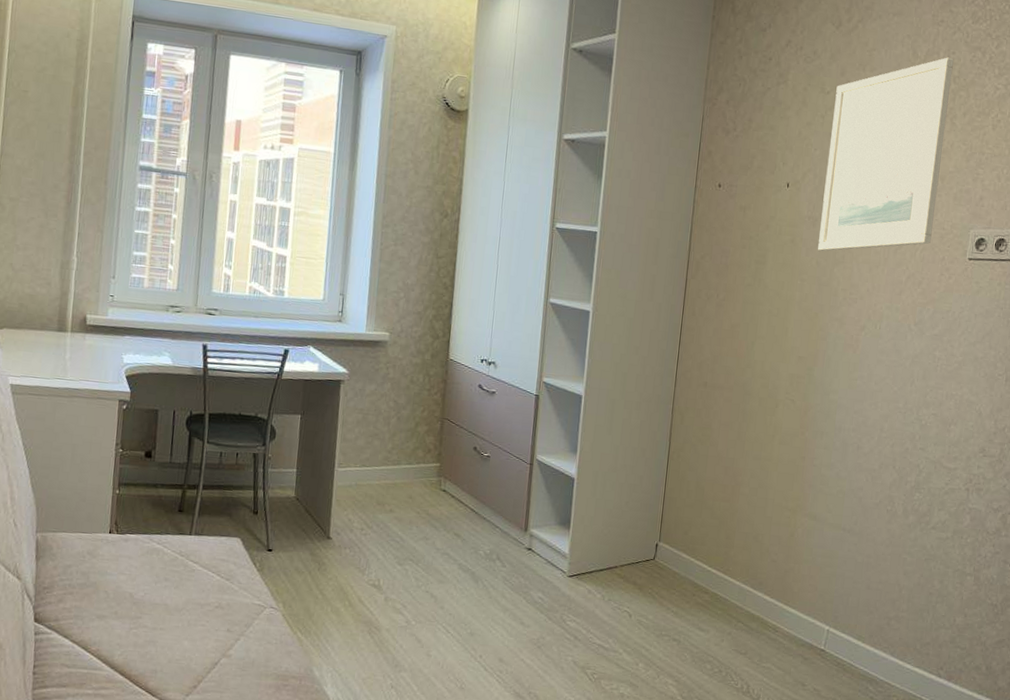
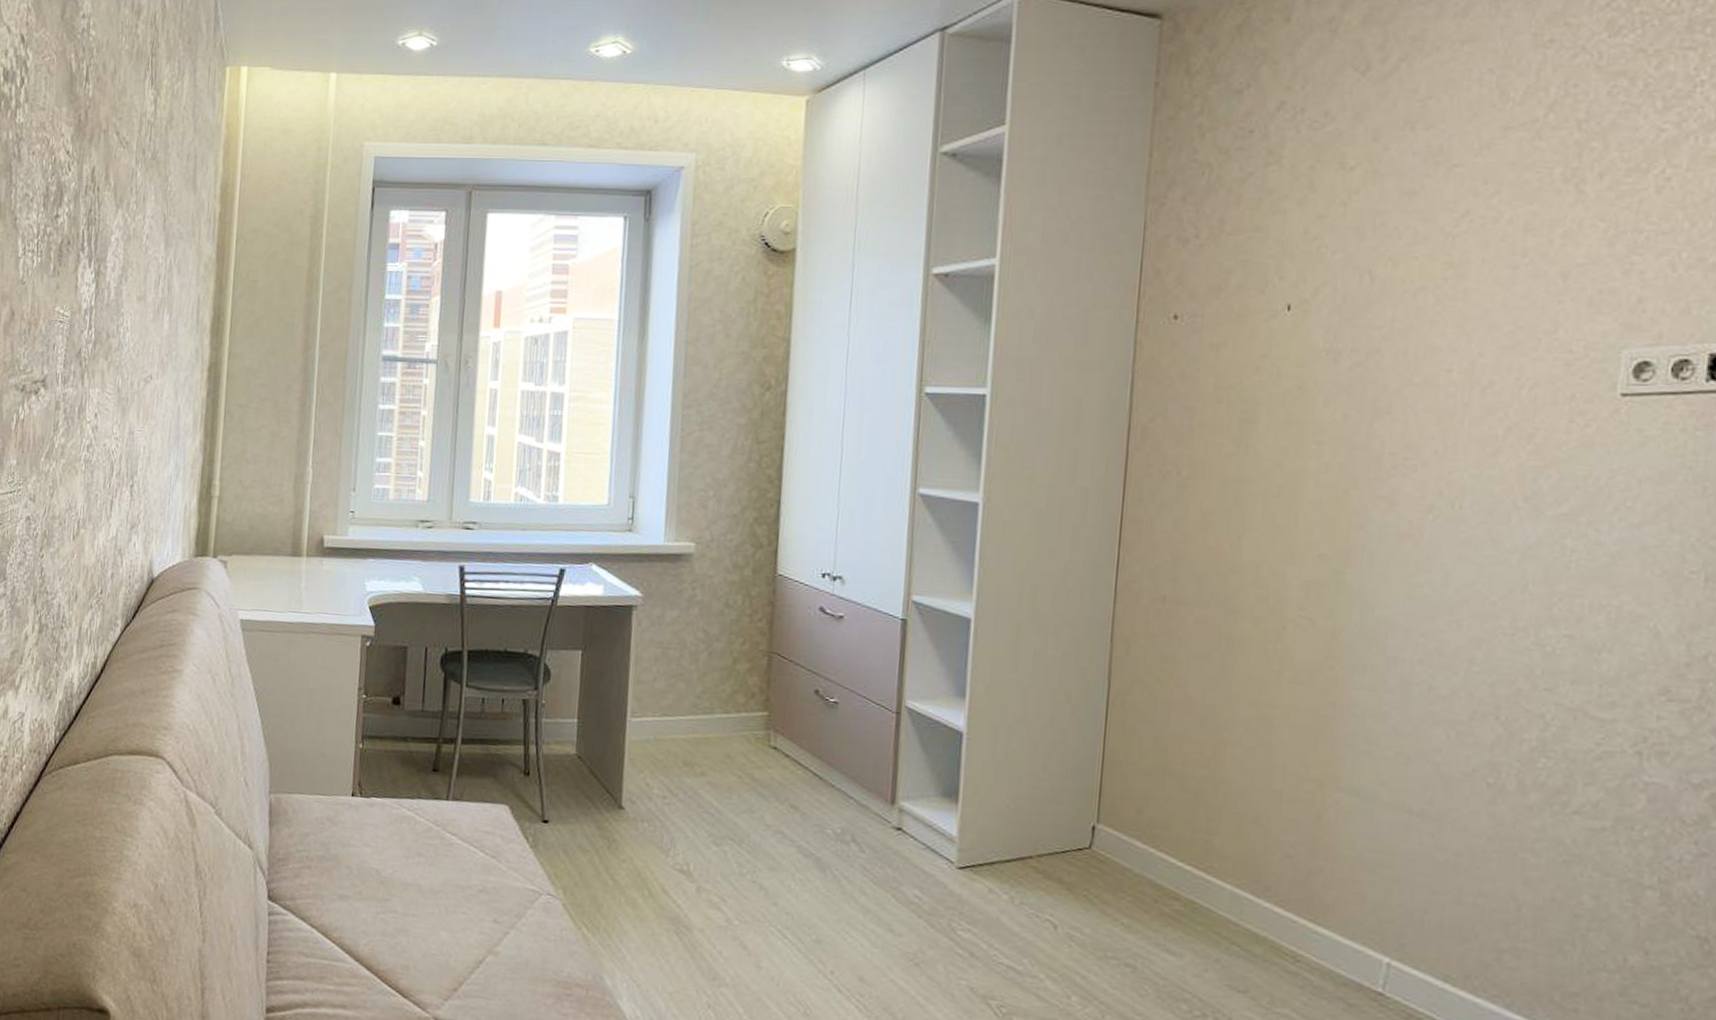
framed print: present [818,57,954,251] -> none [1344,93,1576,399]

